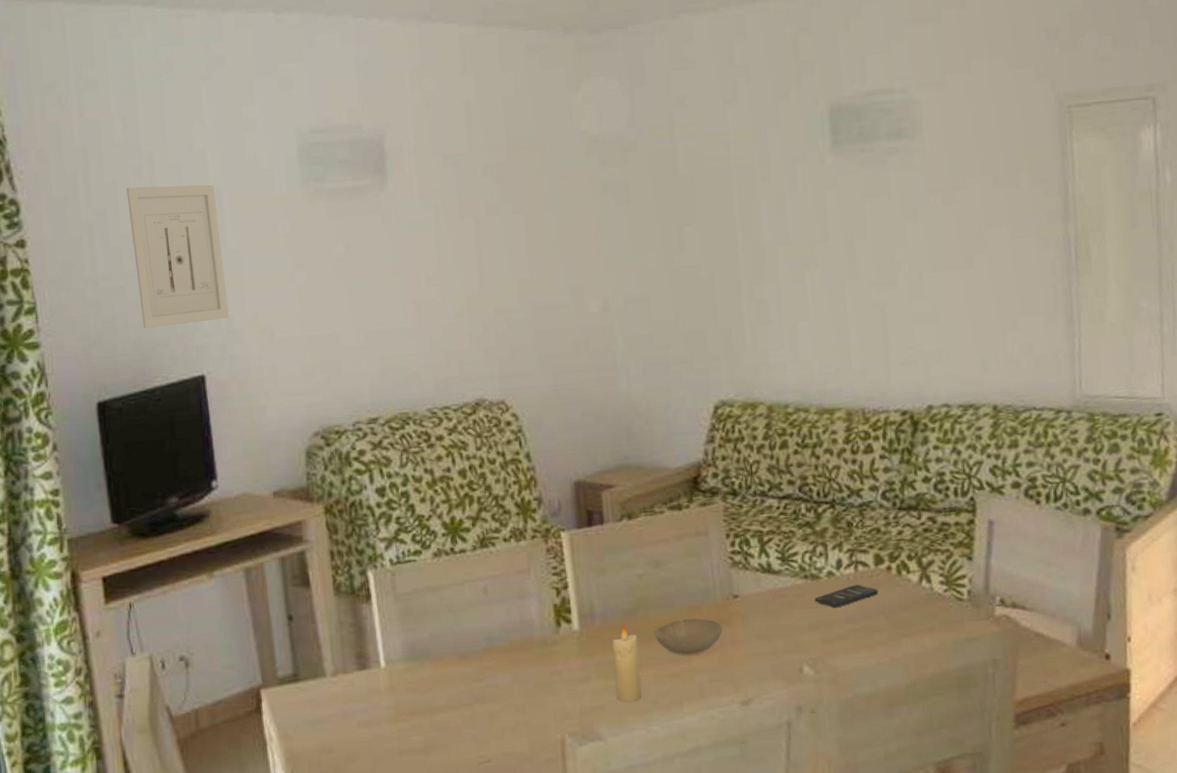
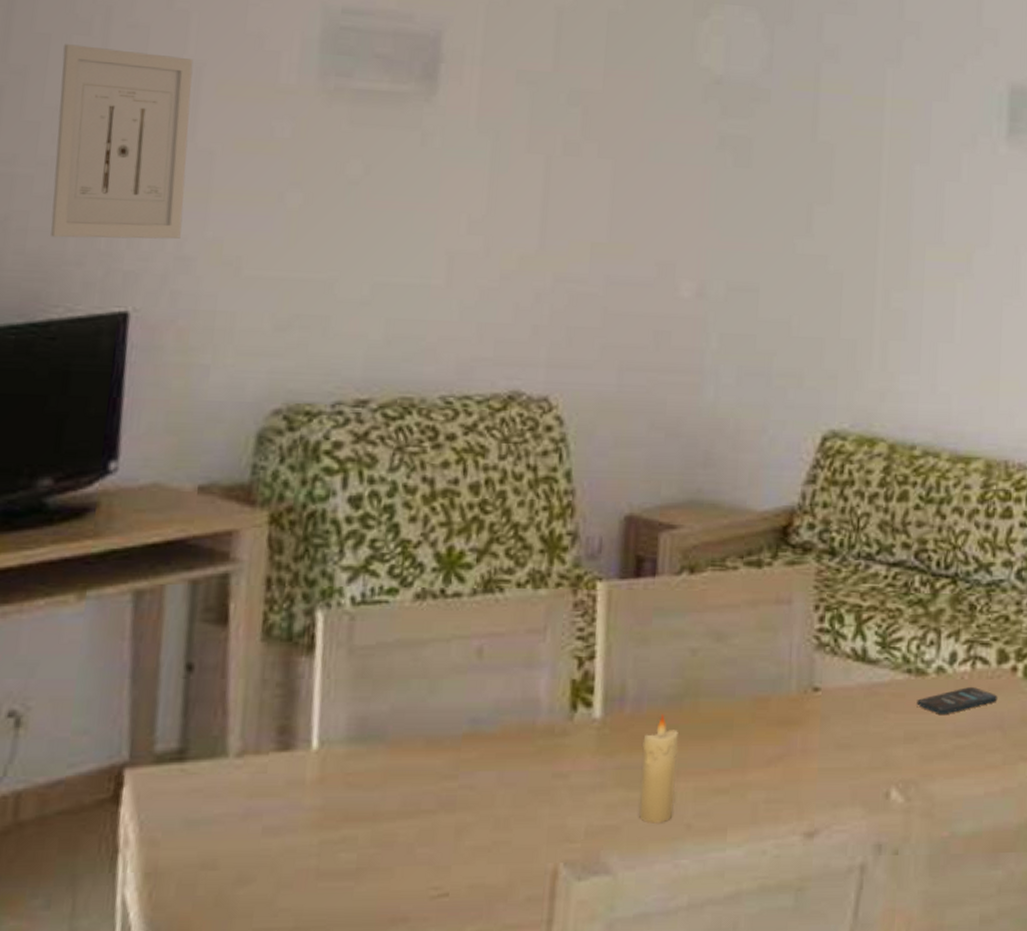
bowl: present [654,618,722,655] -> none [702,714,793,764]

